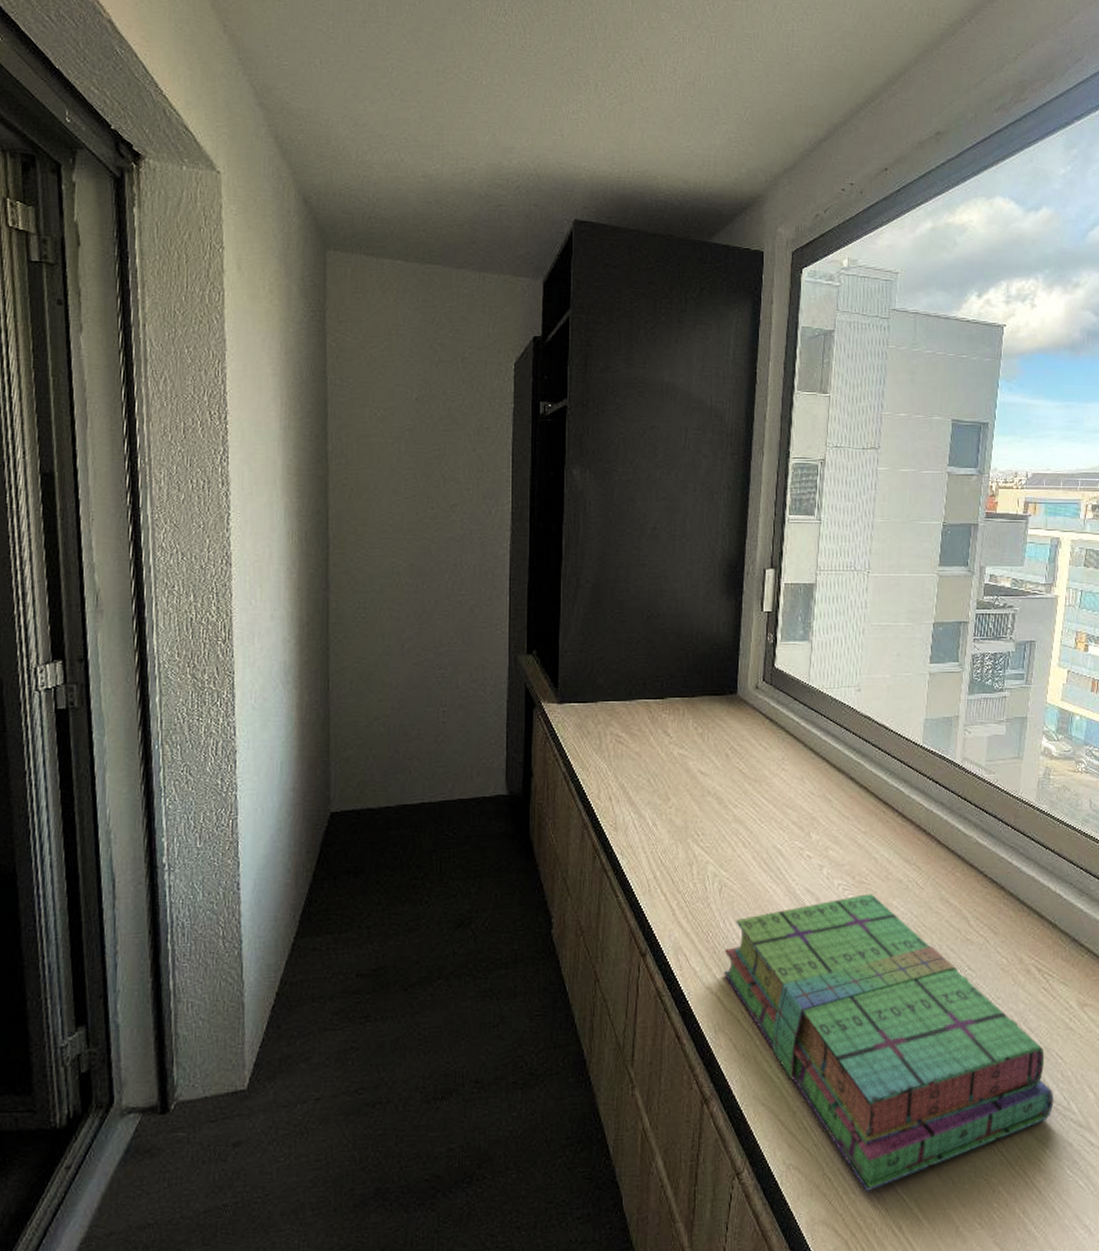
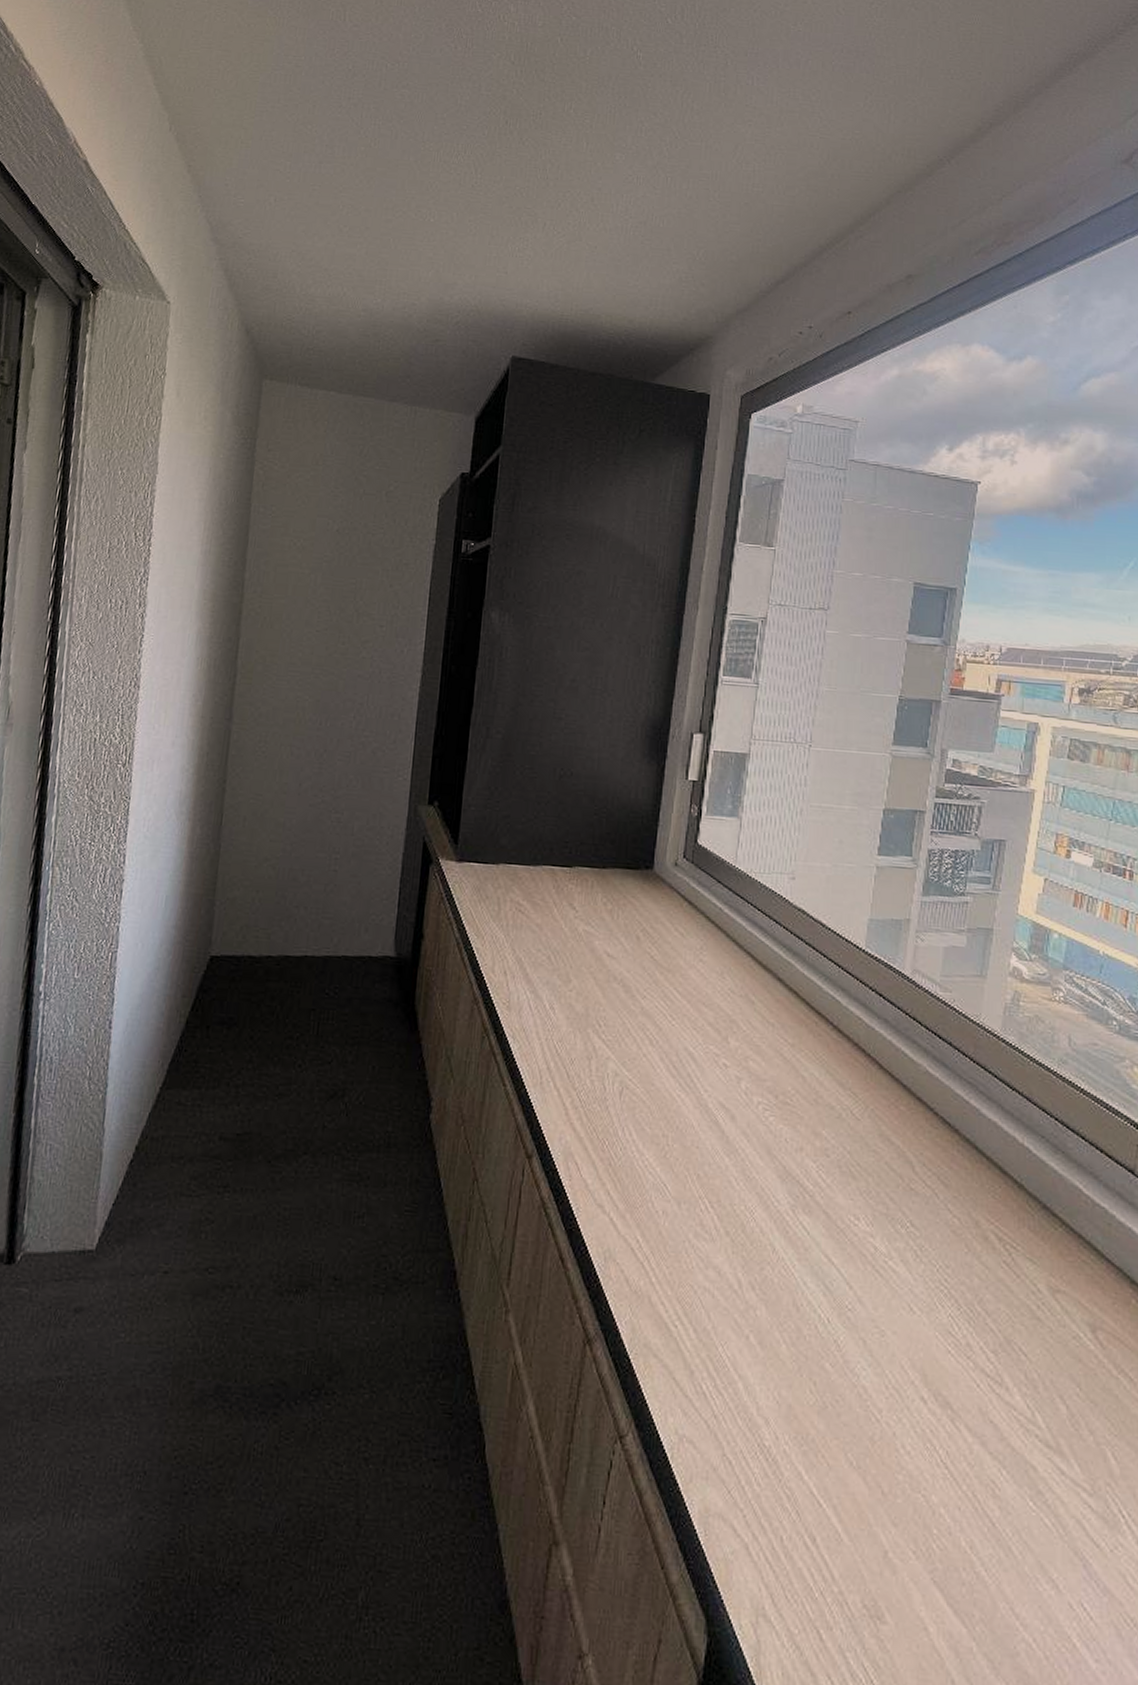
stack of books: present [724,894,1054,1193] -> none [619,1117,1014,1487]

